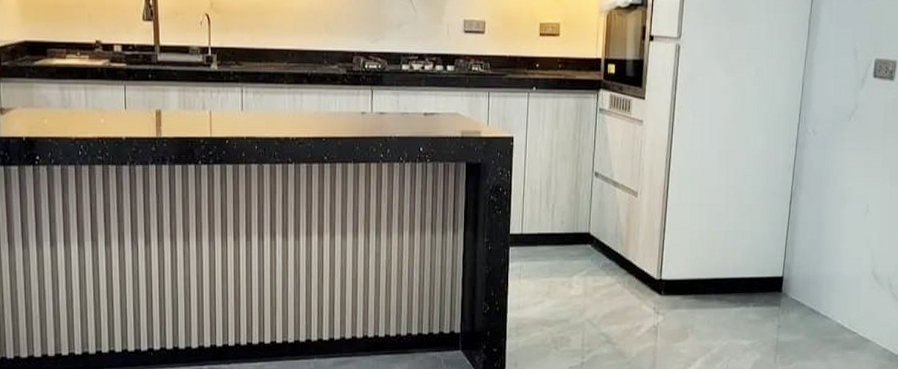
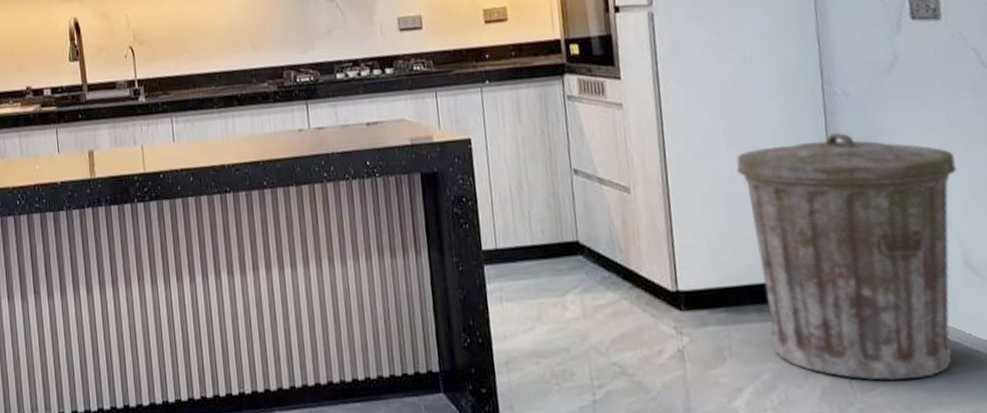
trash can: none [722,162,882,358] -> present [736,132,958,381]

